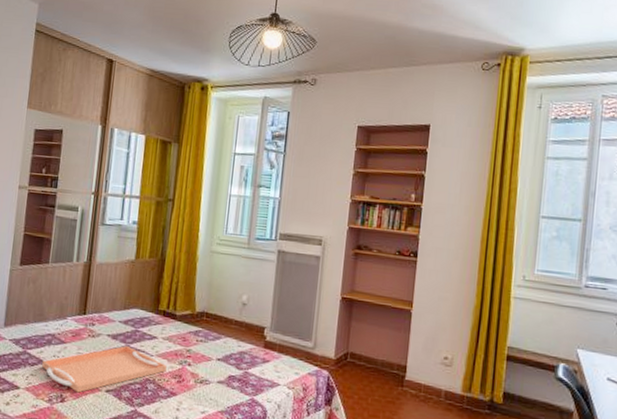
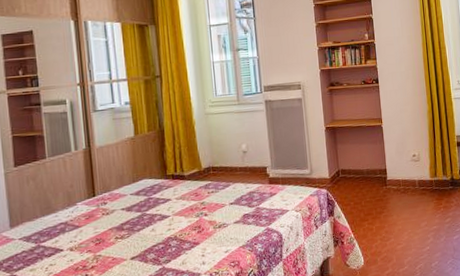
serving tray: present [42,346,167,393] -> none [60,214,186,268]

